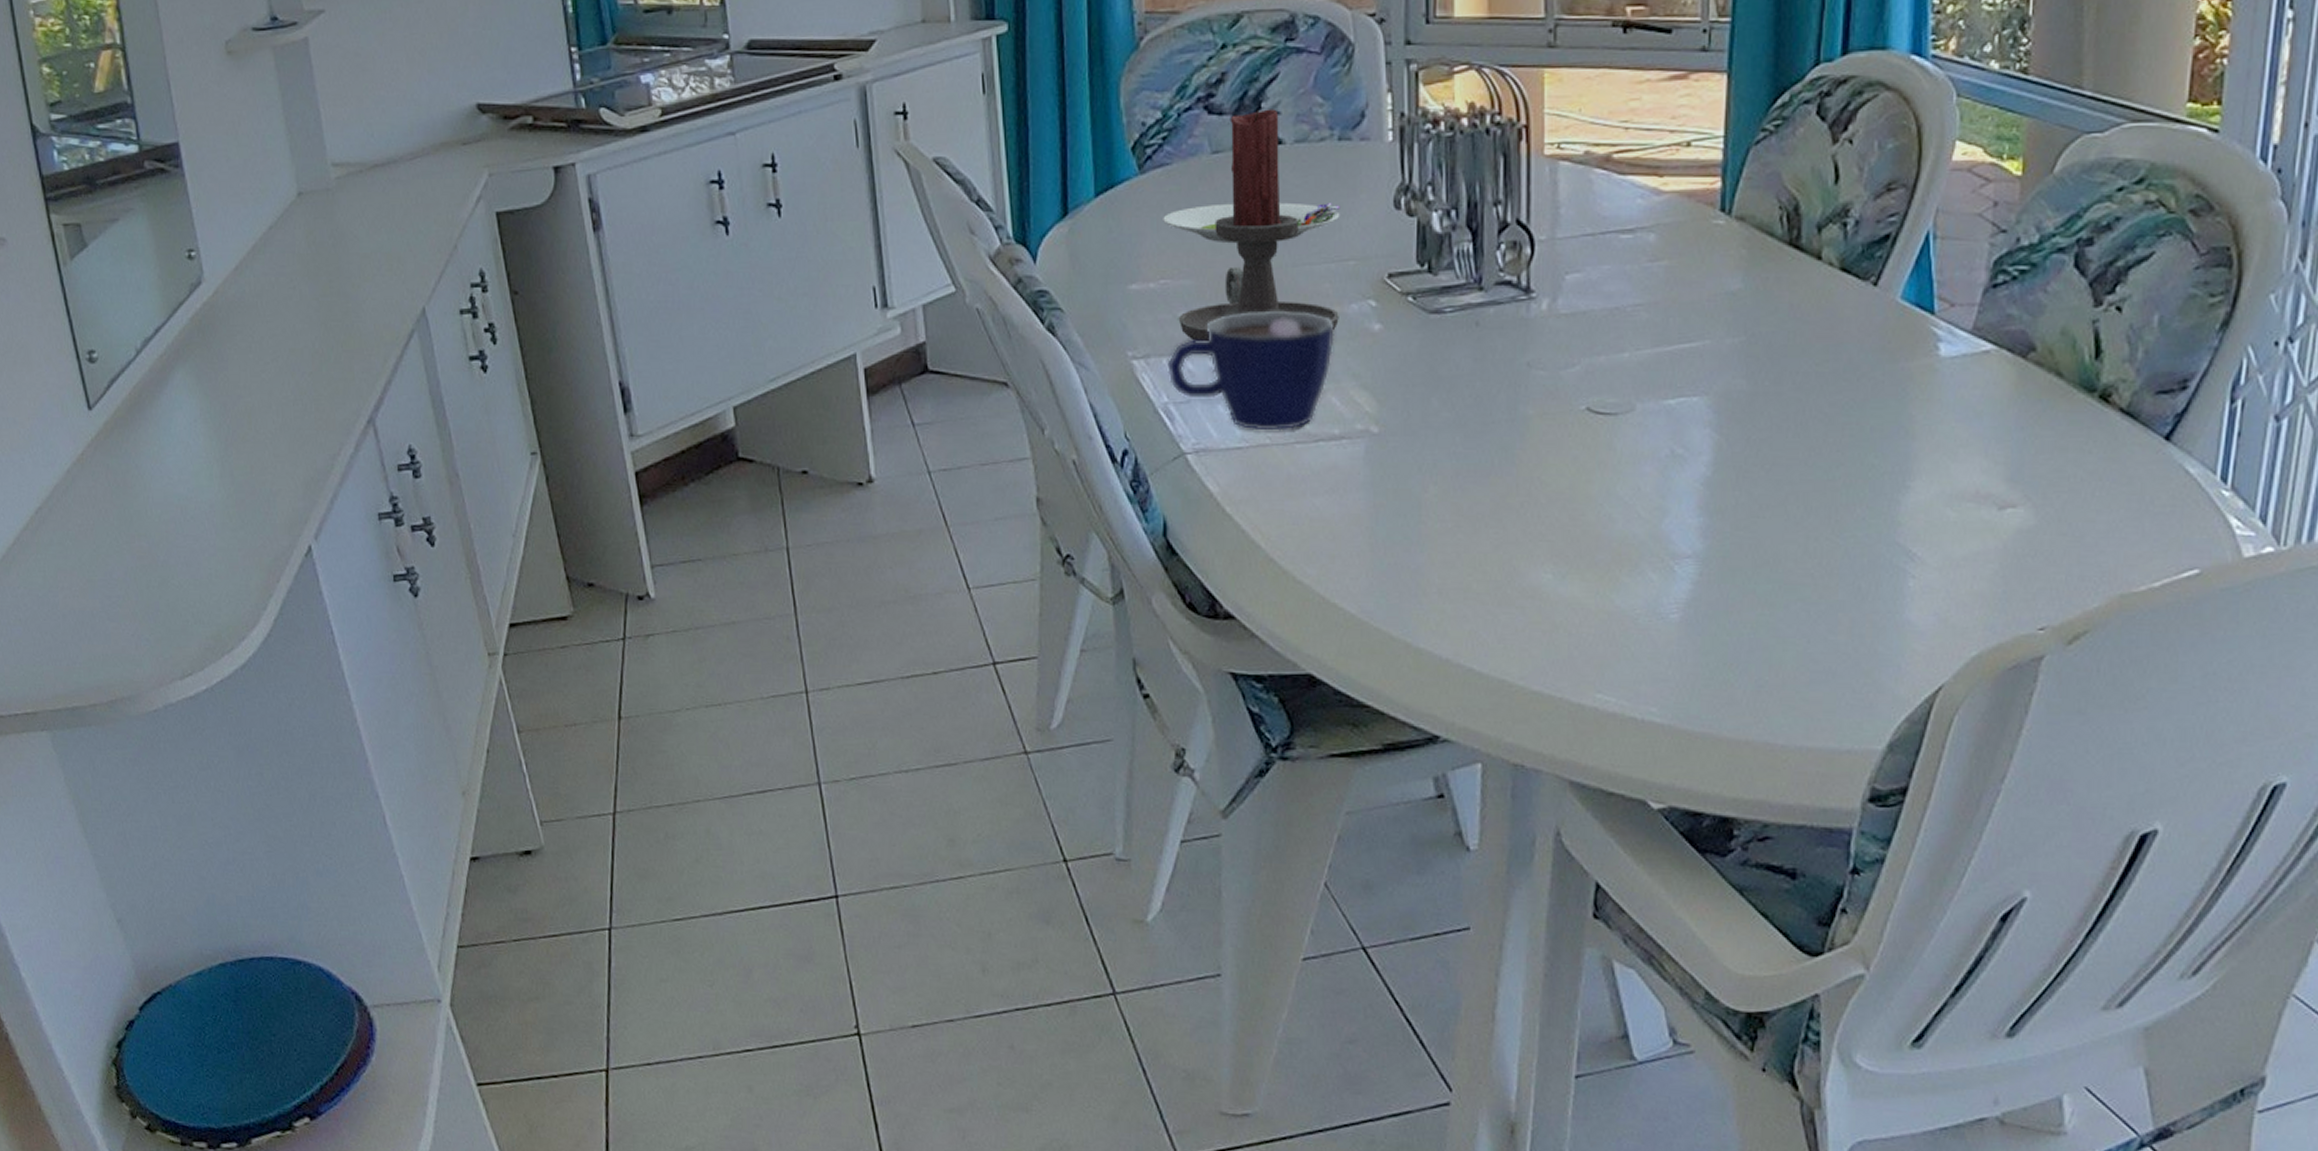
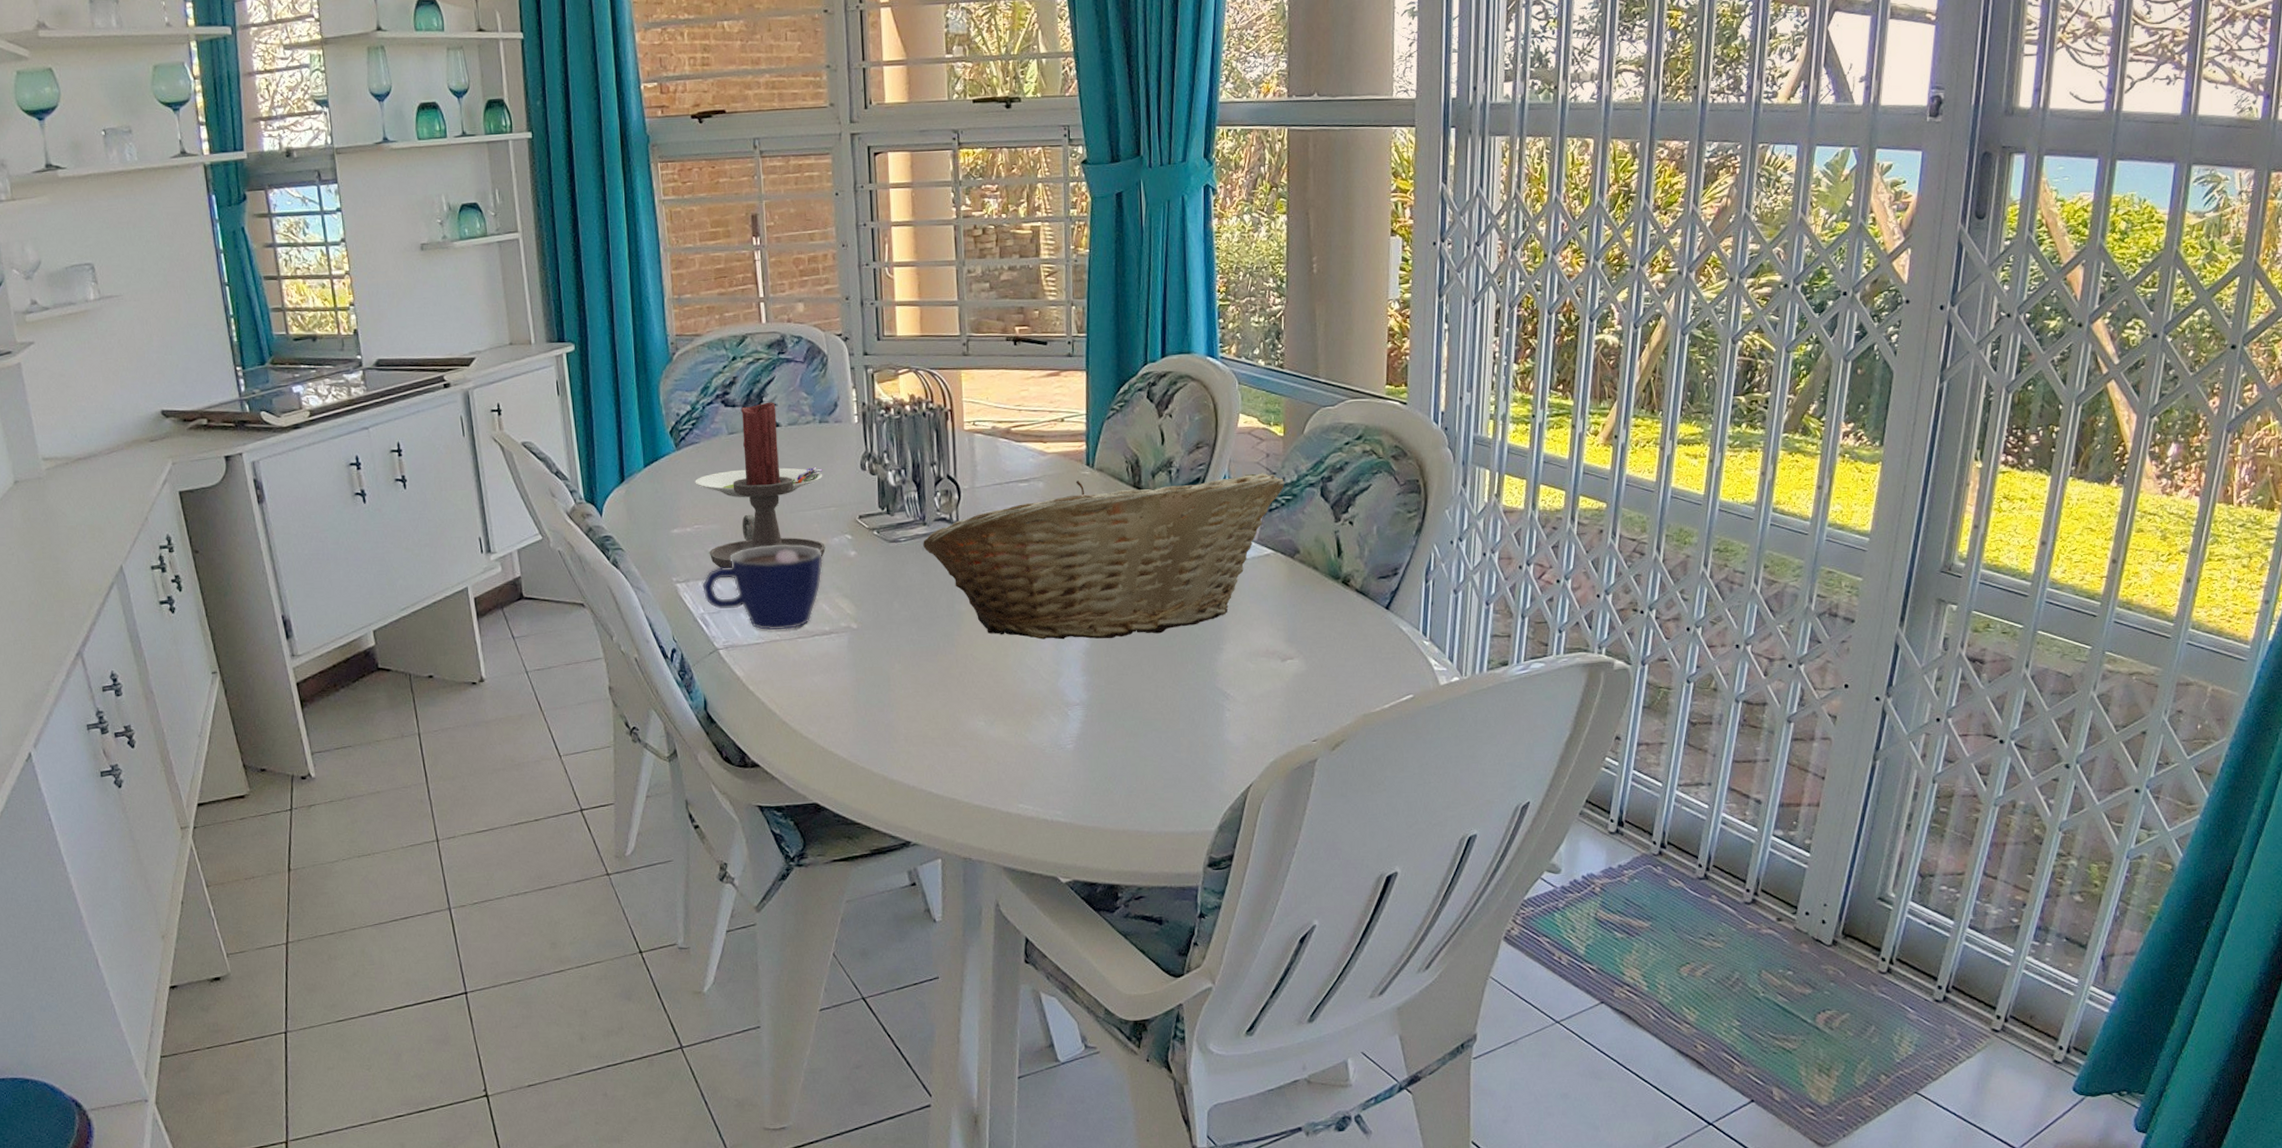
fruit basket: none [1477,228,2020,465] -> present [923,472,1285,640]

